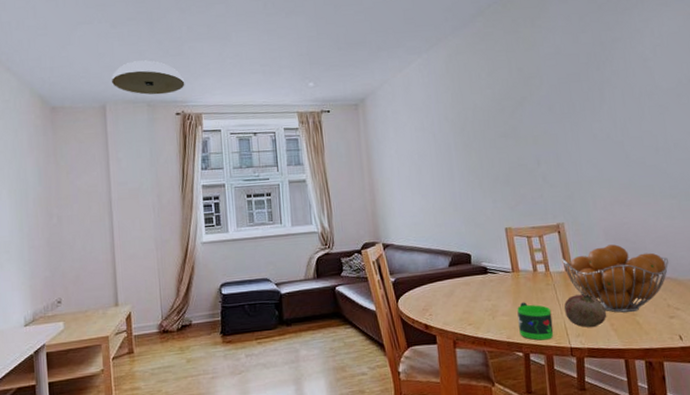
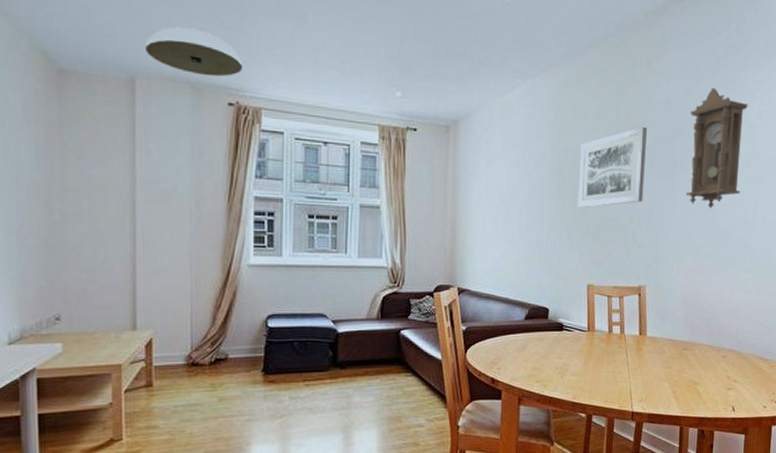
wall art: none [479,77,548,158] -> present [578,126,647,207]
mug: present [517,302,554,341] -> none [586,363,620,403]
fruit basket: present [562,244,669,313] -> none [638,313,736,381]
fruit: present [564,294,607,328] -> none [632,360,671,394]
pendulum clock: none [581,32,646,143] -> present [685,87,748,209]

